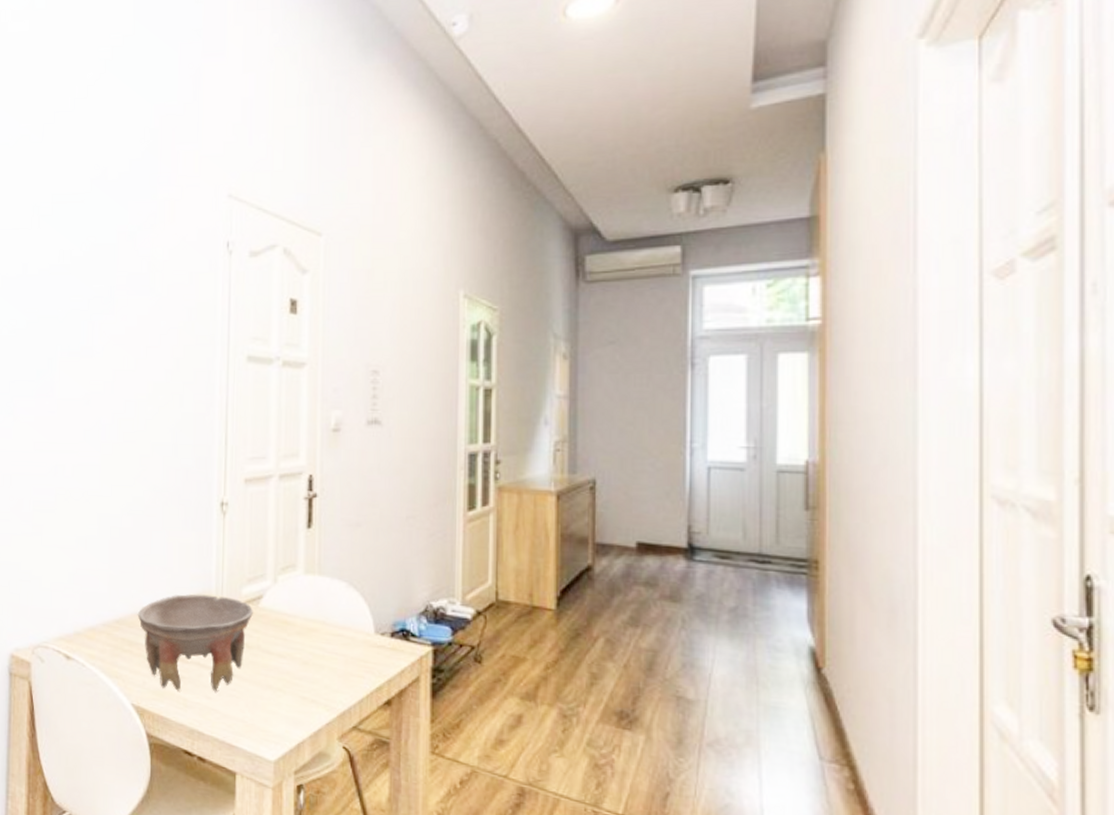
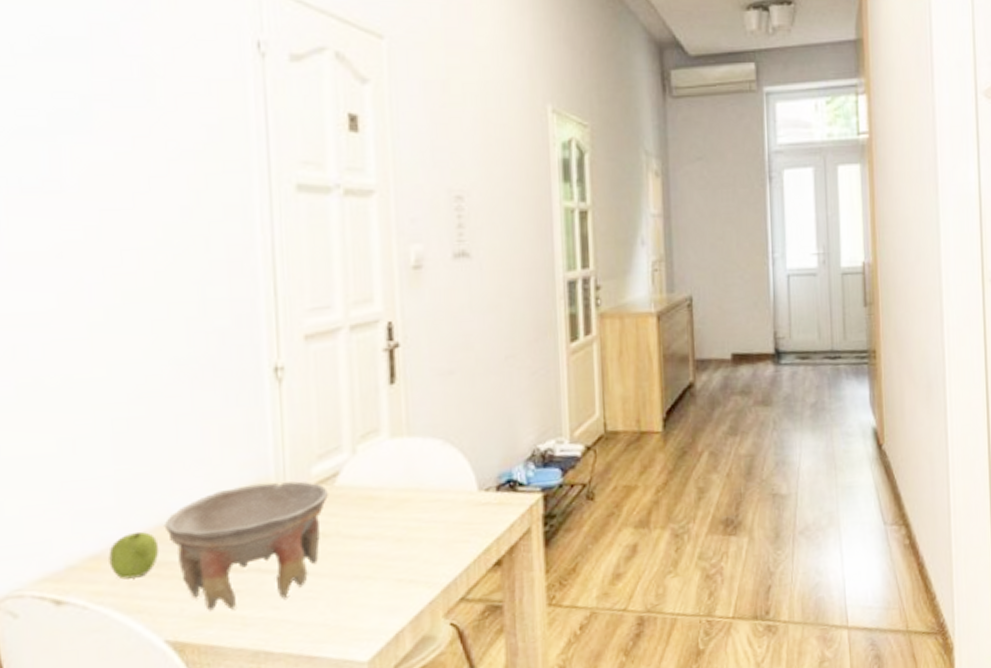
fruit: none [101,615,133,651] -> present [109,531,160,580]

